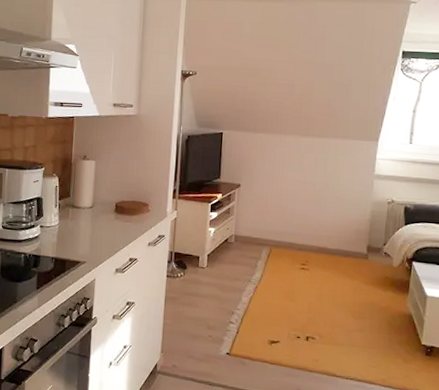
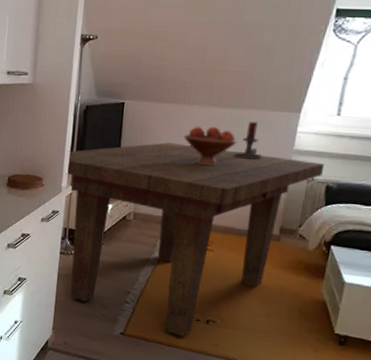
dining table: none [171,169,401,354] -> present [66,142,324,337]
fruit bowl: none [277,154,325,191] -> present [183,126,238,166]
candle holder: none [322,149,347,184] -> present [233,121,262,160]

